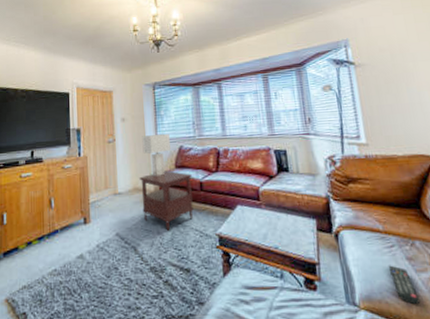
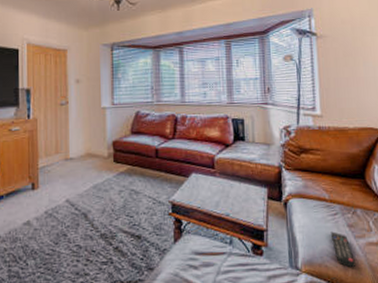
side table: present [139,170,193,231] -> none [93,136,148,198]
lamp: present [142,133,171,176] -> none [97,97,127,142]

